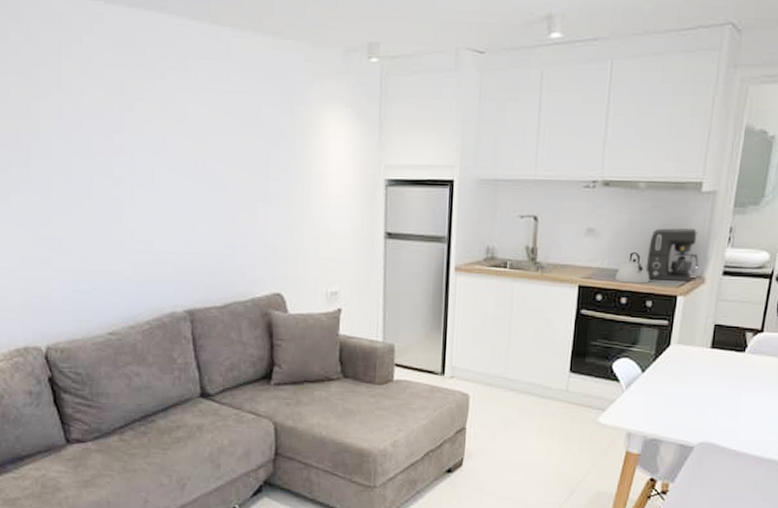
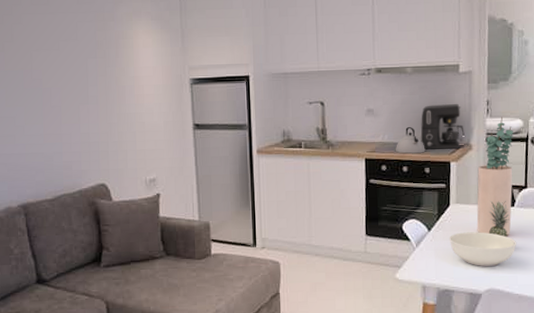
bowl: none [664,377,743,418] -> present [449,232,517,267]
vase: none [698,247,756,385] -> present [476,116,513,236]
fruit: none [711,343,738,387] -> present [488,200,509,238]

